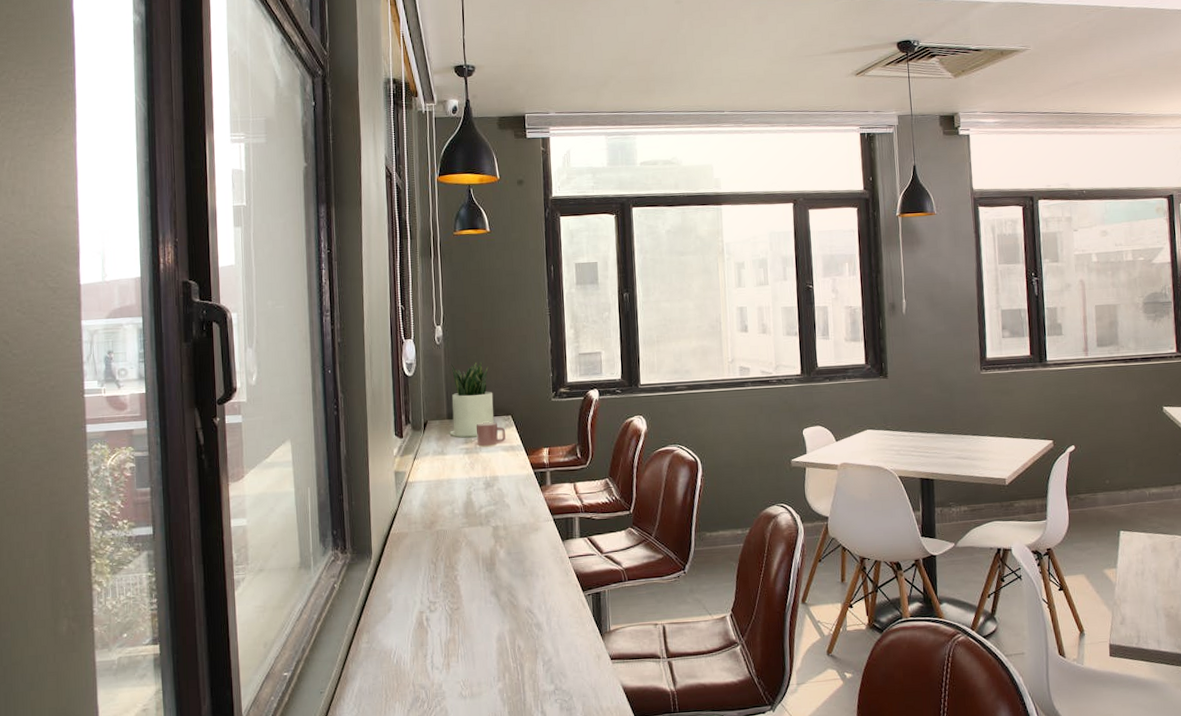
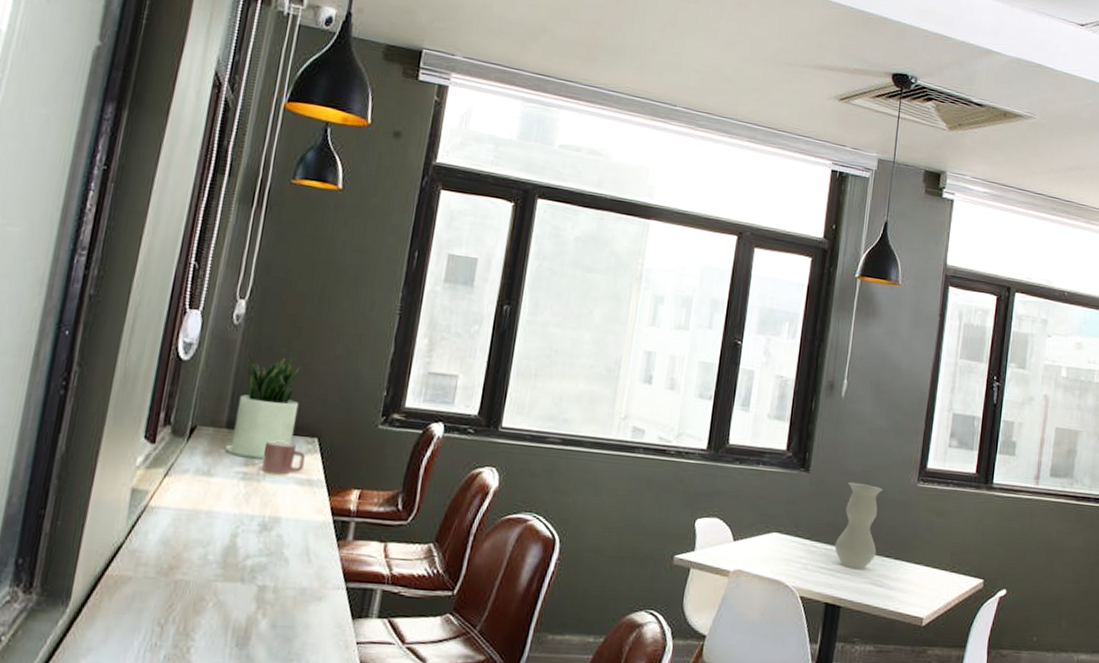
vase: none [919,379,956,449] -> present [834,481,884,570]

